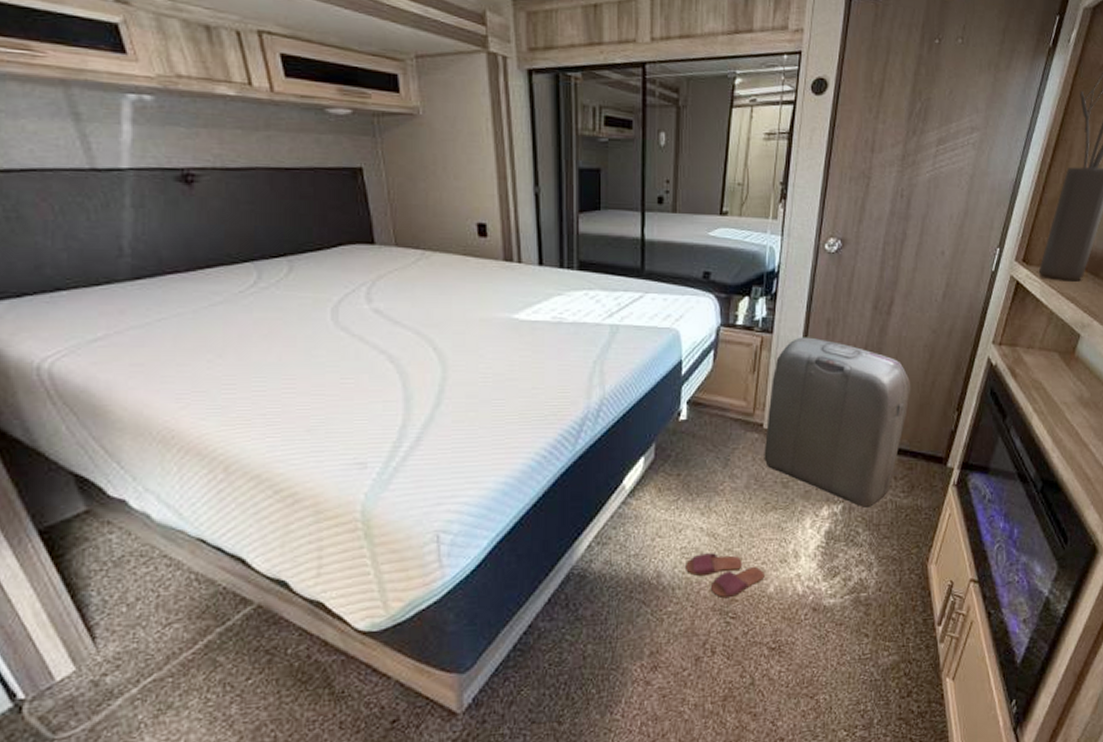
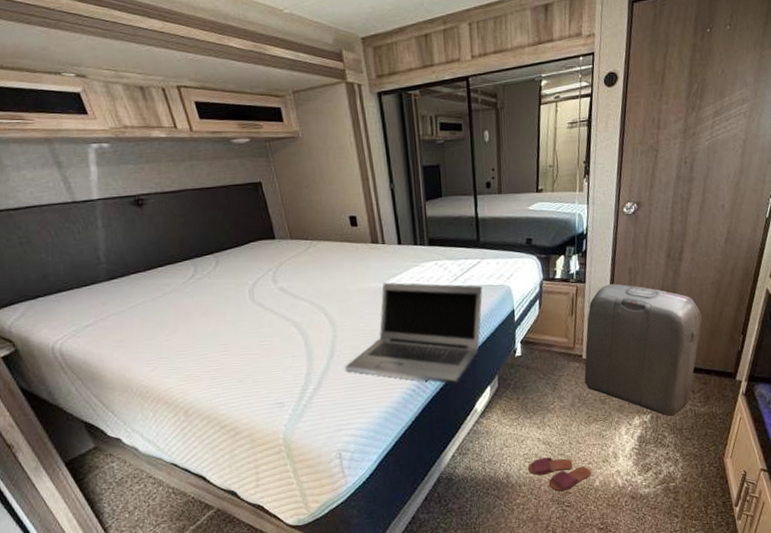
laptop: none [455,312,644,453] -> present [345,282,483,385]

